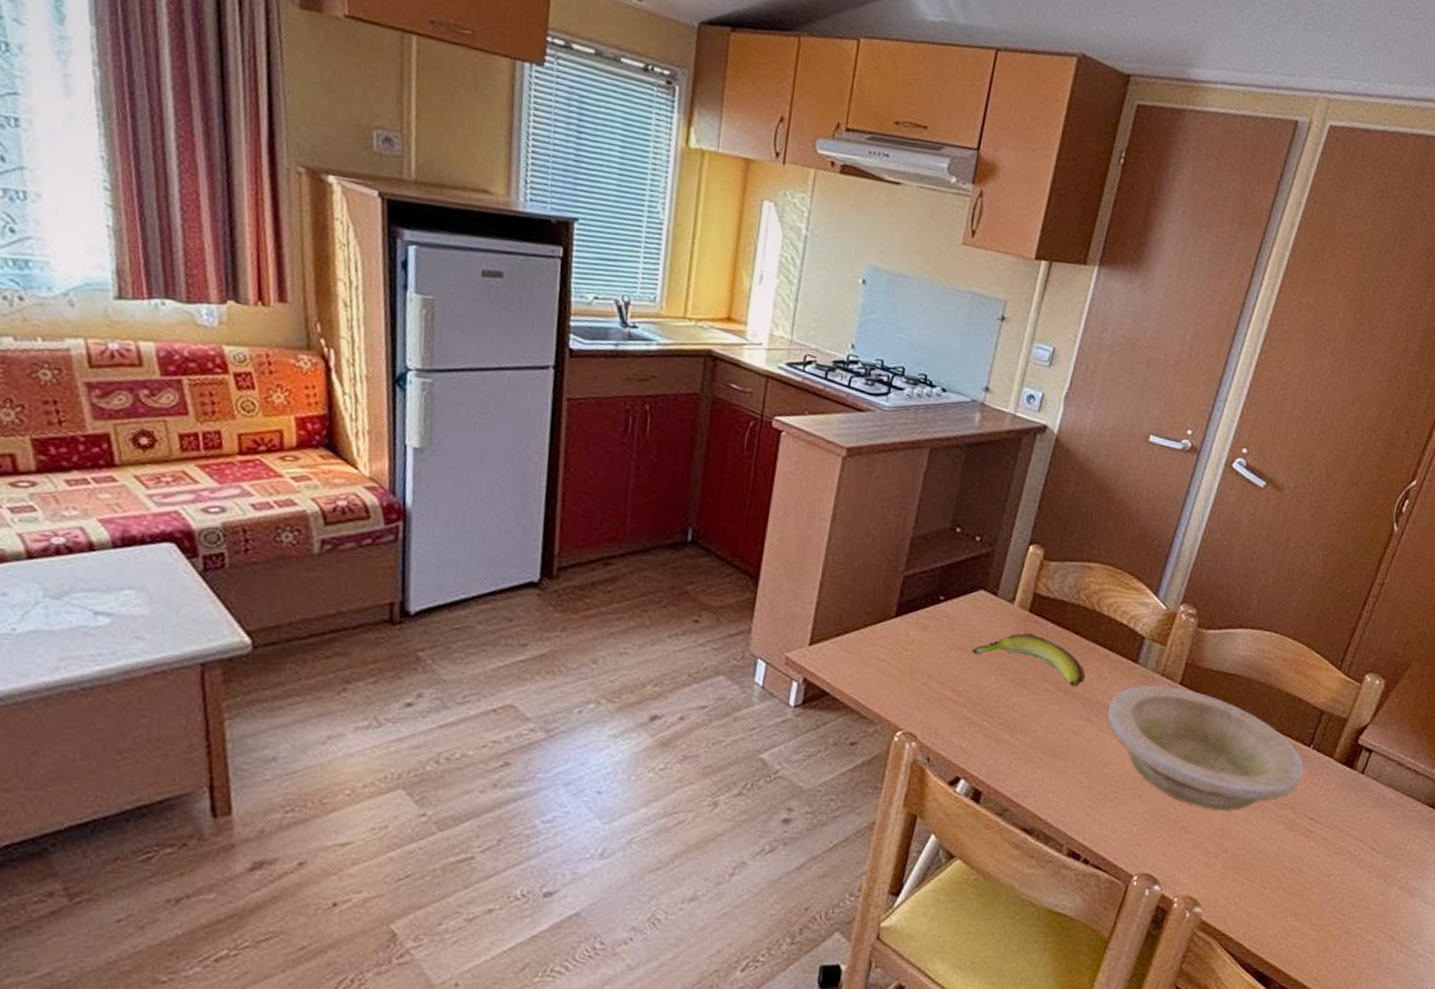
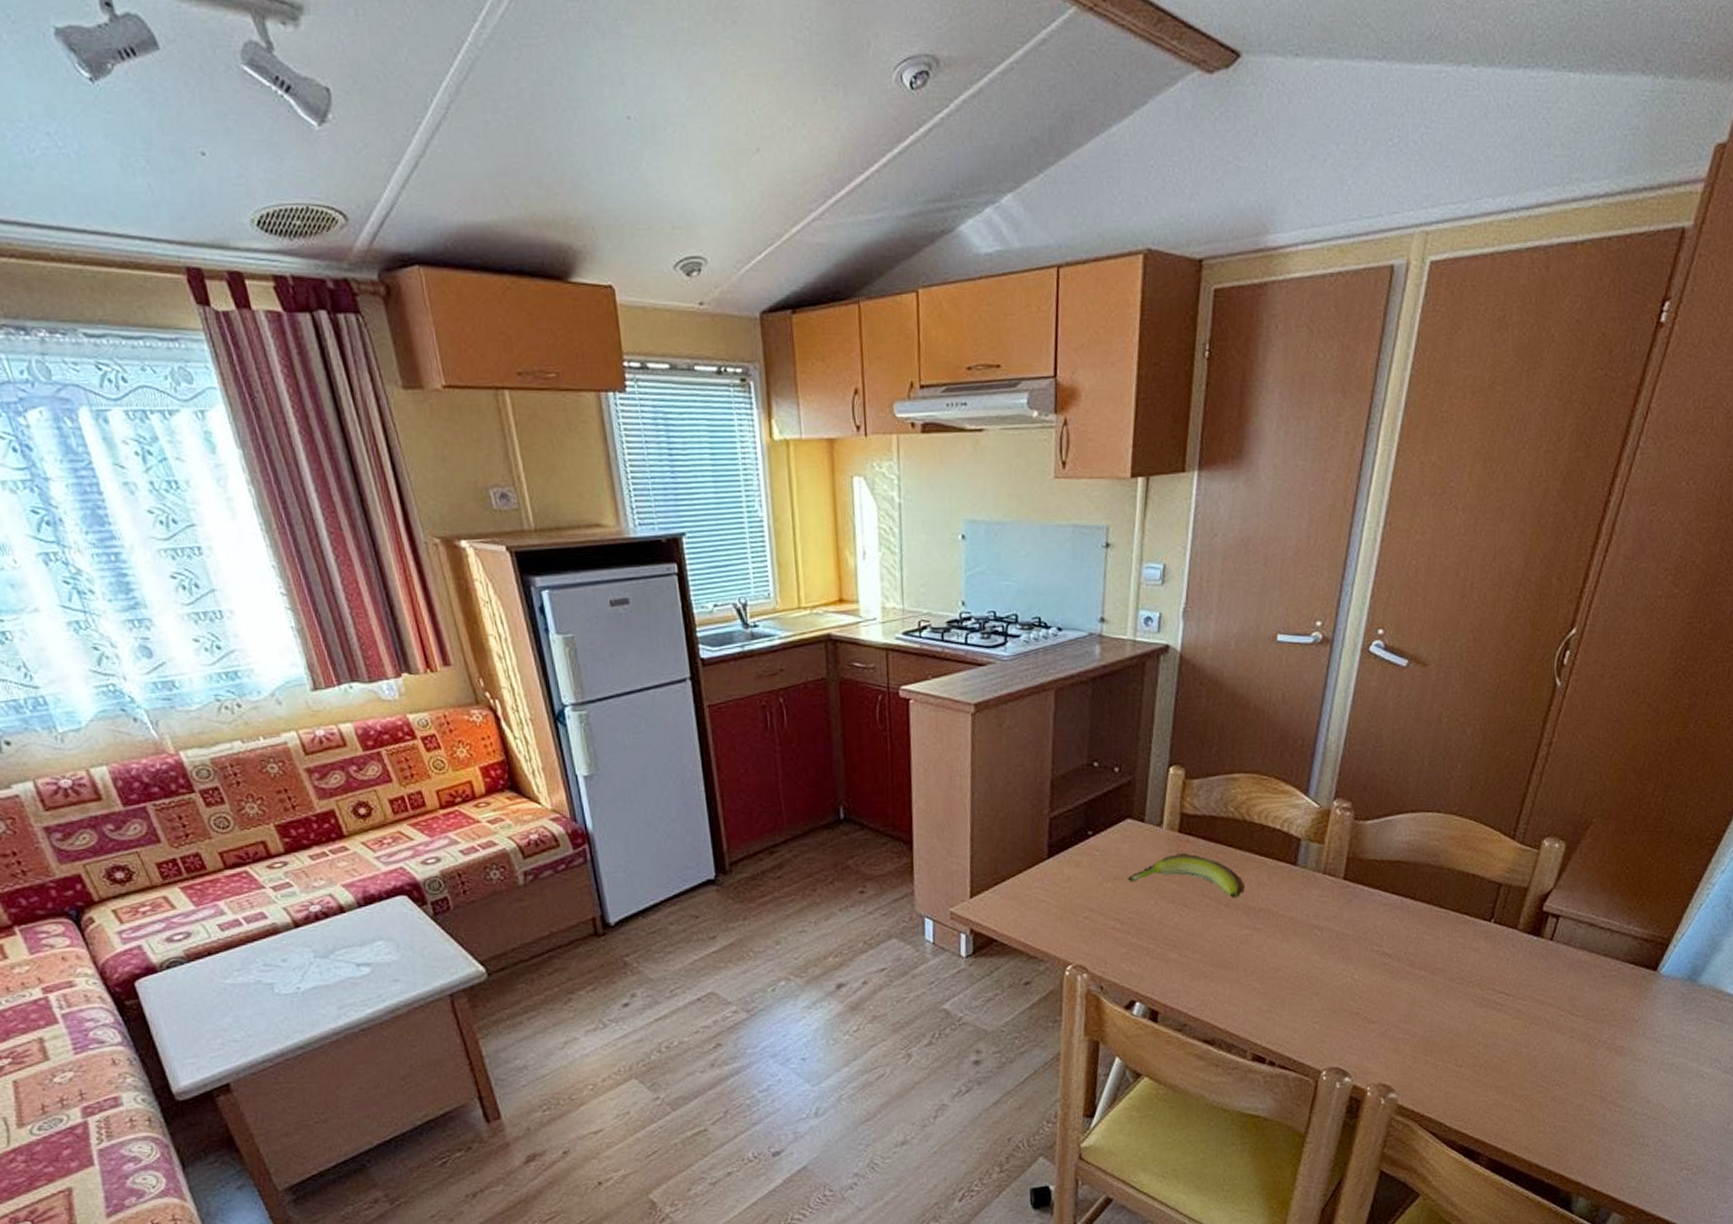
bowl: present [1107,685,1304,811] -> none [1272,883,1487,998]

